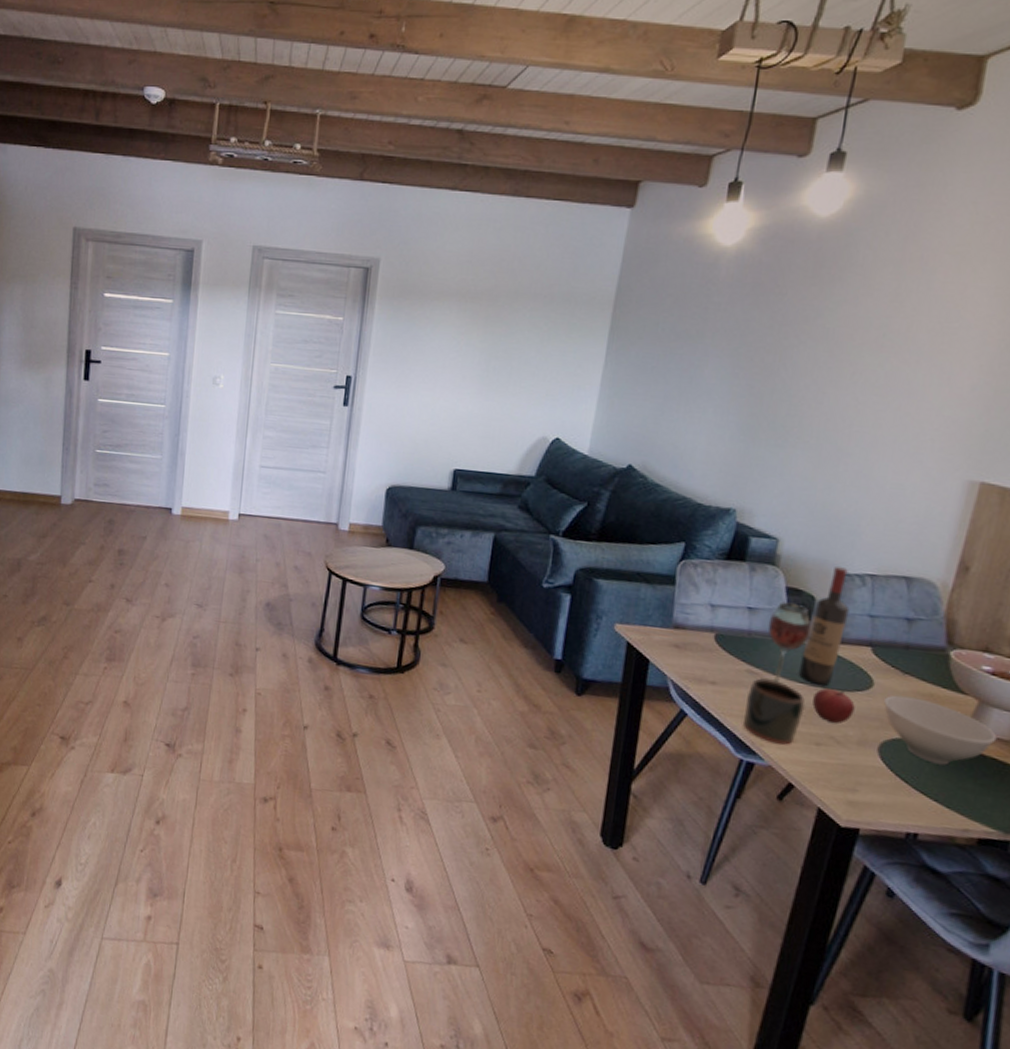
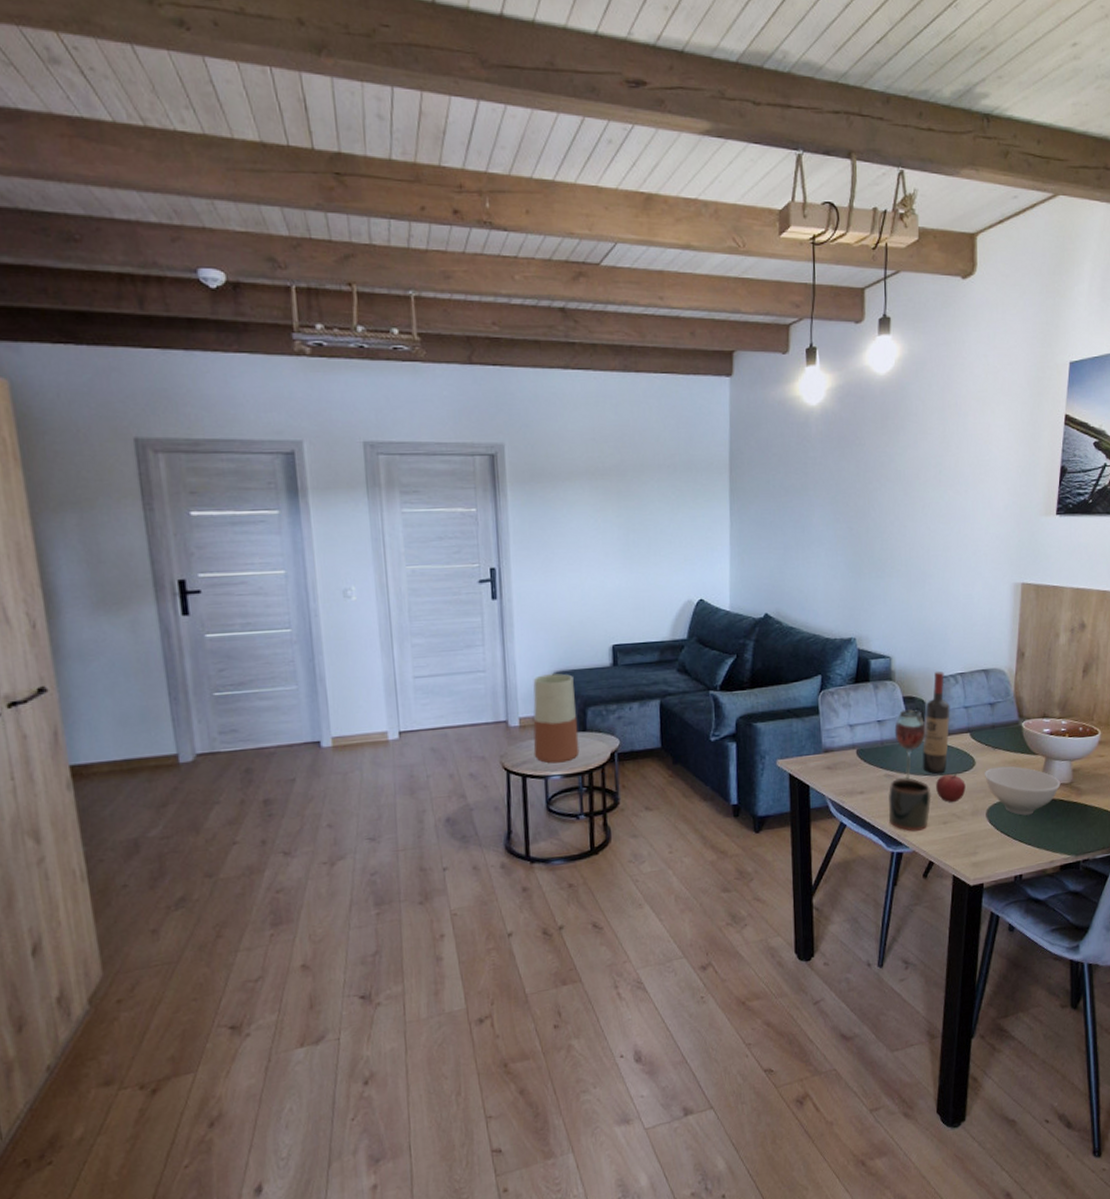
vase: none [357,486,409,576] -> present [533,673,580,763]

